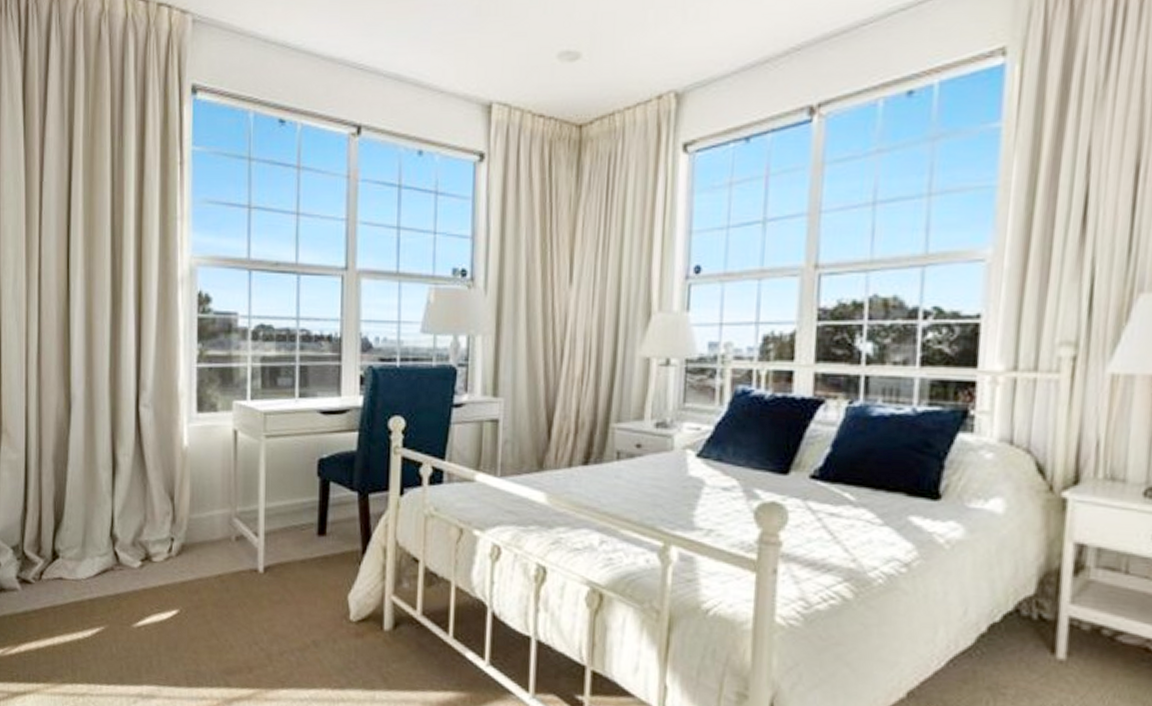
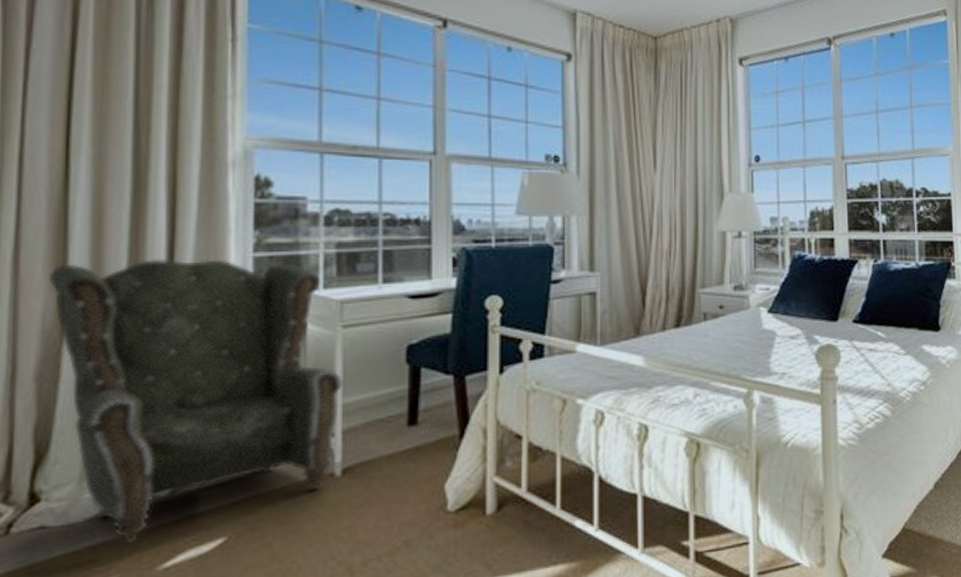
wingback chair: none [59,365,267,602] -> present [48,258,345,544]

